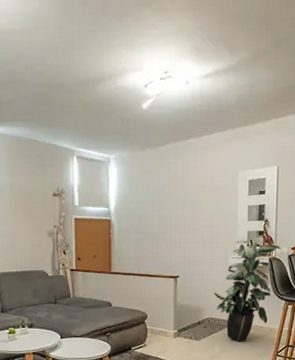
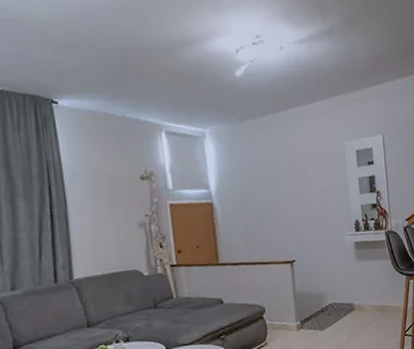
indoor plant: present [214,240,281,342] -> none [334,214,396,326]

